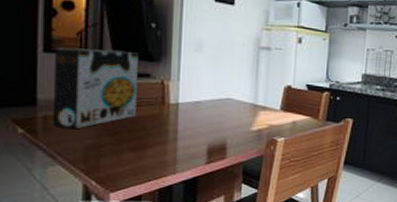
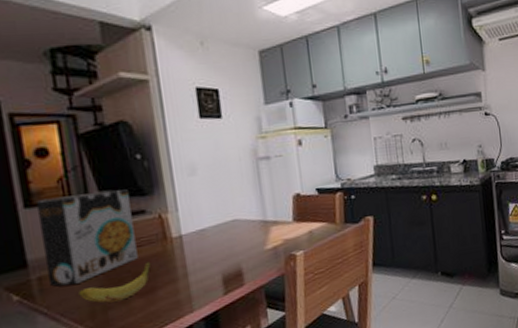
banana: none [77,121,147,151] -> present [78,261,152,304]

